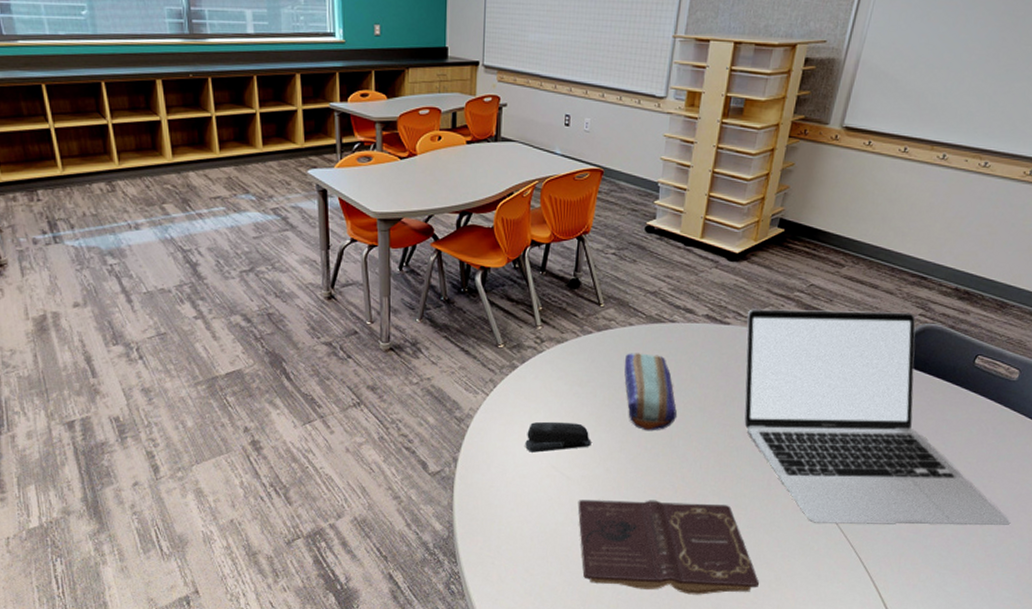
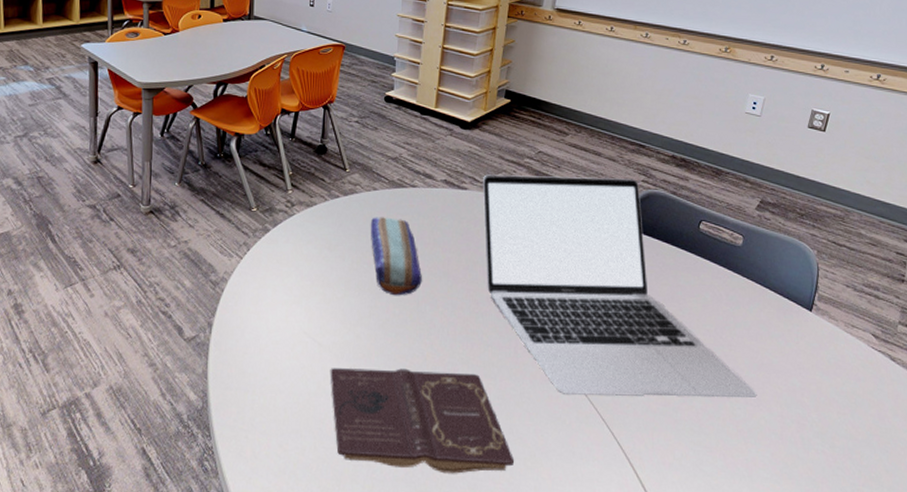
stapler: present [525,421,591,453] -> none [278,285,341,318]

